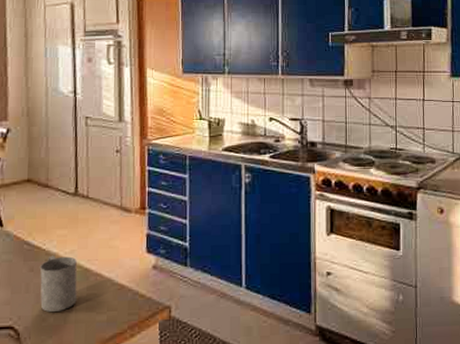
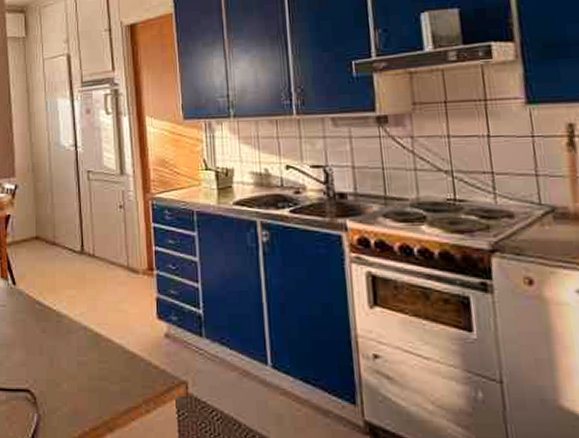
mug: present [39,255,77,313] -> none [51,317,89,379]

